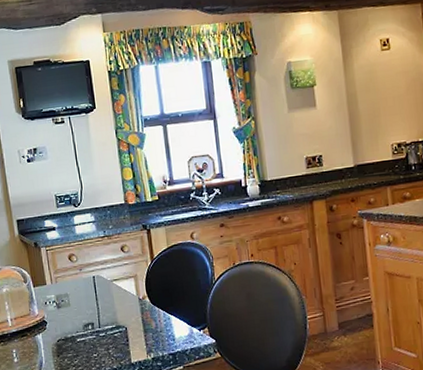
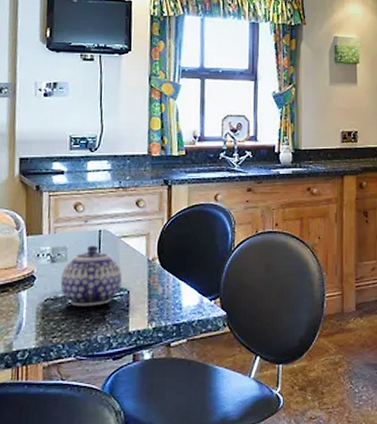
teapot: none [67,290,119,344] -> present [60,245,122,307]

